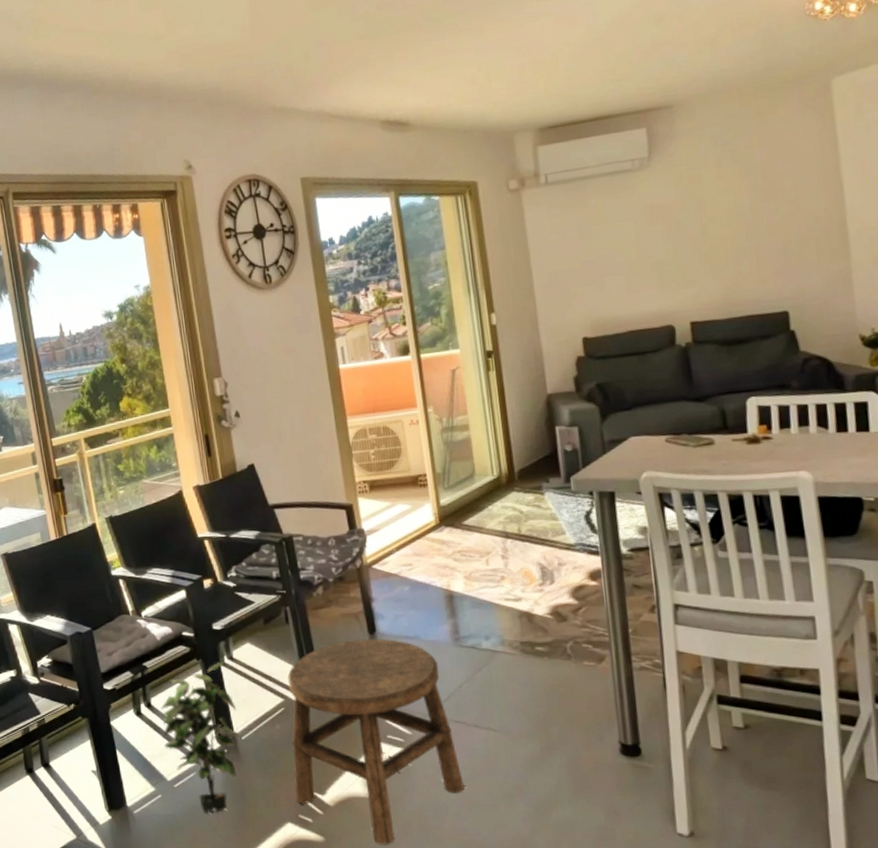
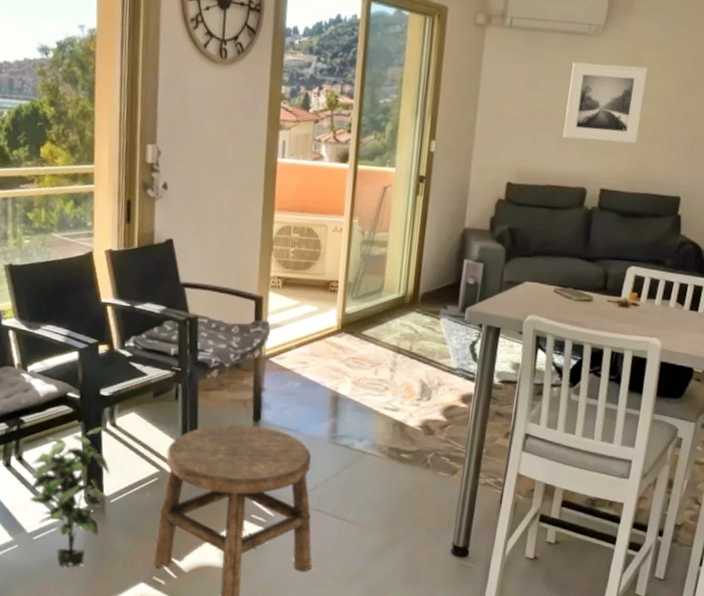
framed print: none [624,186,720,279] -> present [563,62,649,144]

